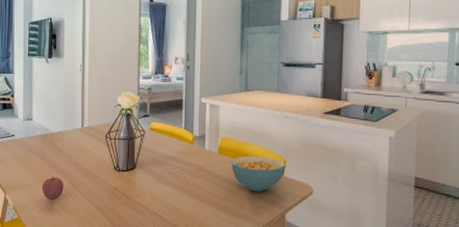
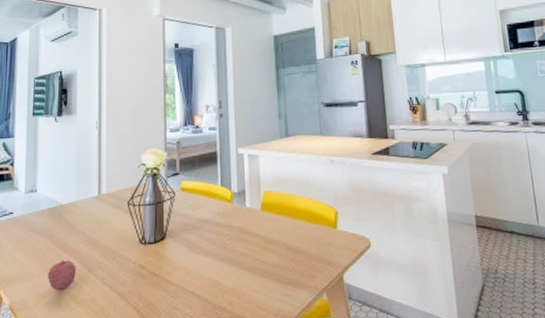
cereal bowl: present [231,155,286,192] -> none [277,208,338,251]

